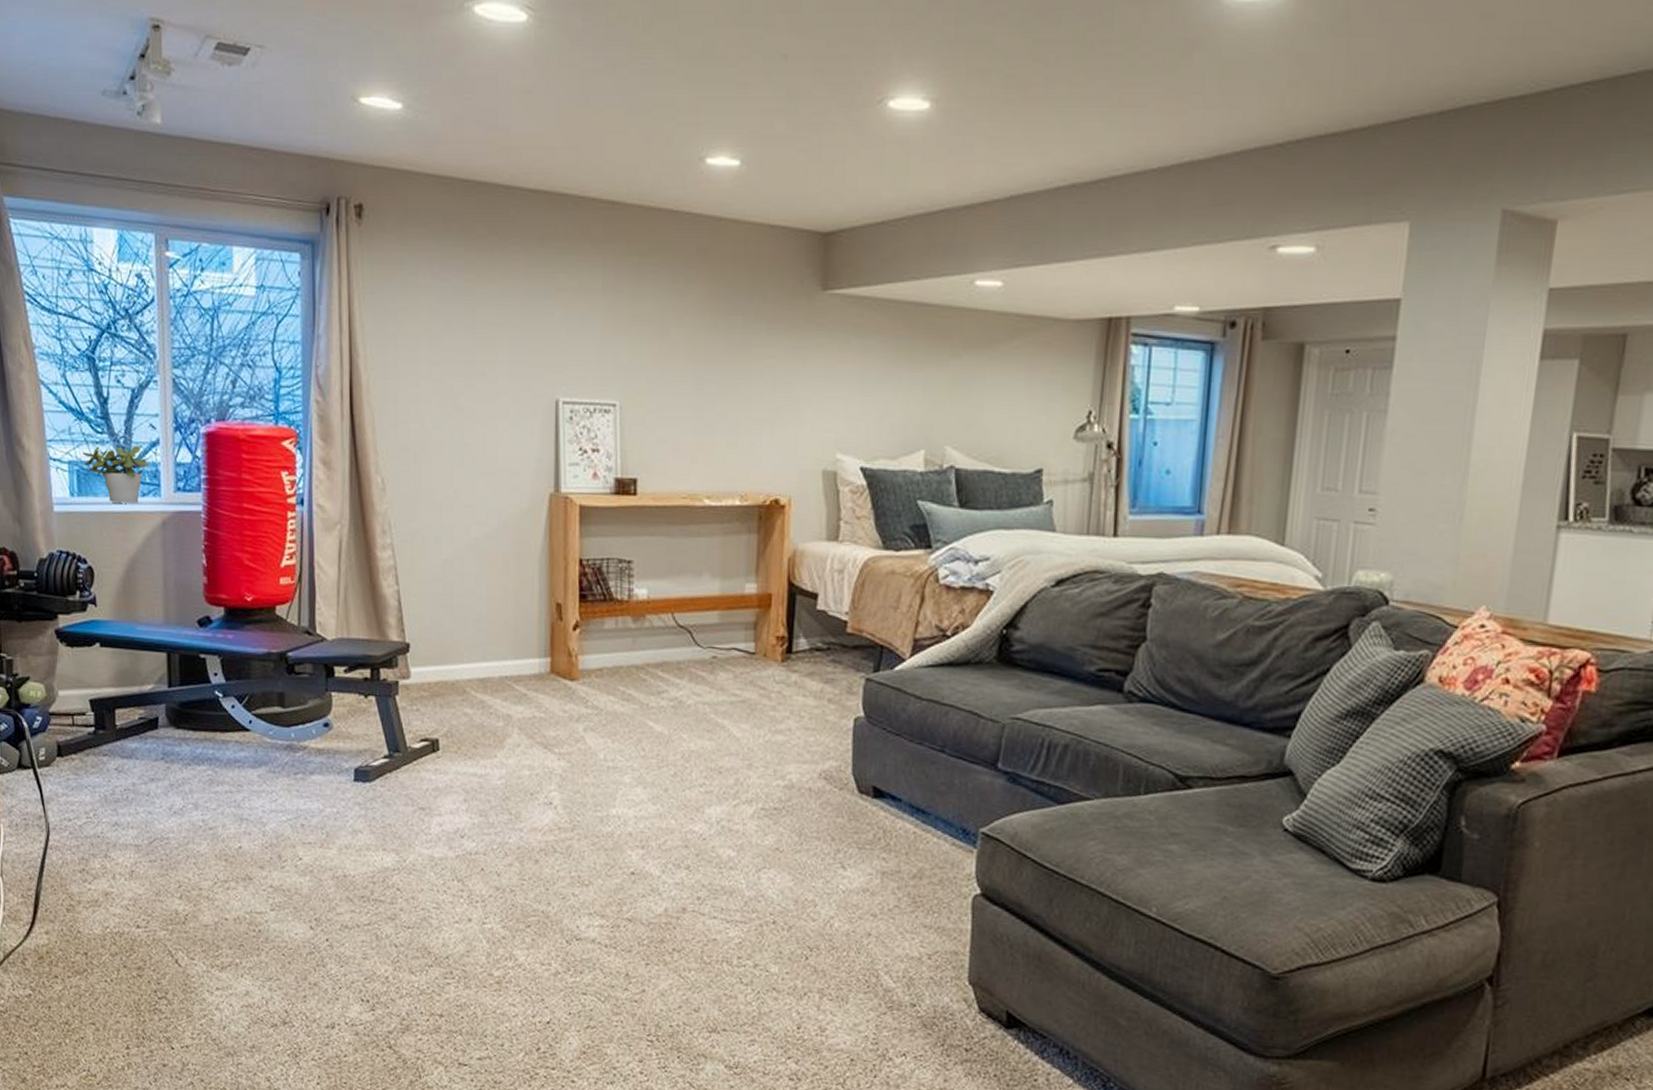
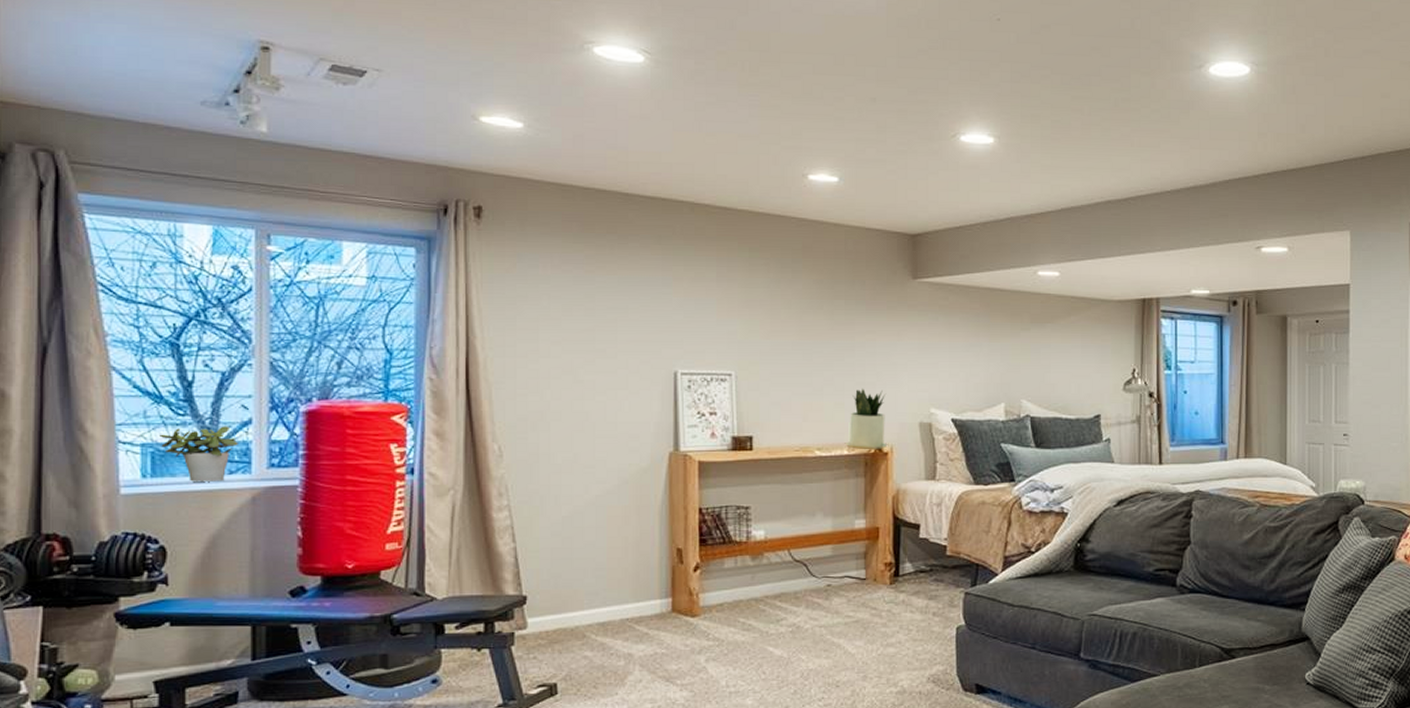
planter: none [738,426,786,502] -> present [846,388,888,450]

